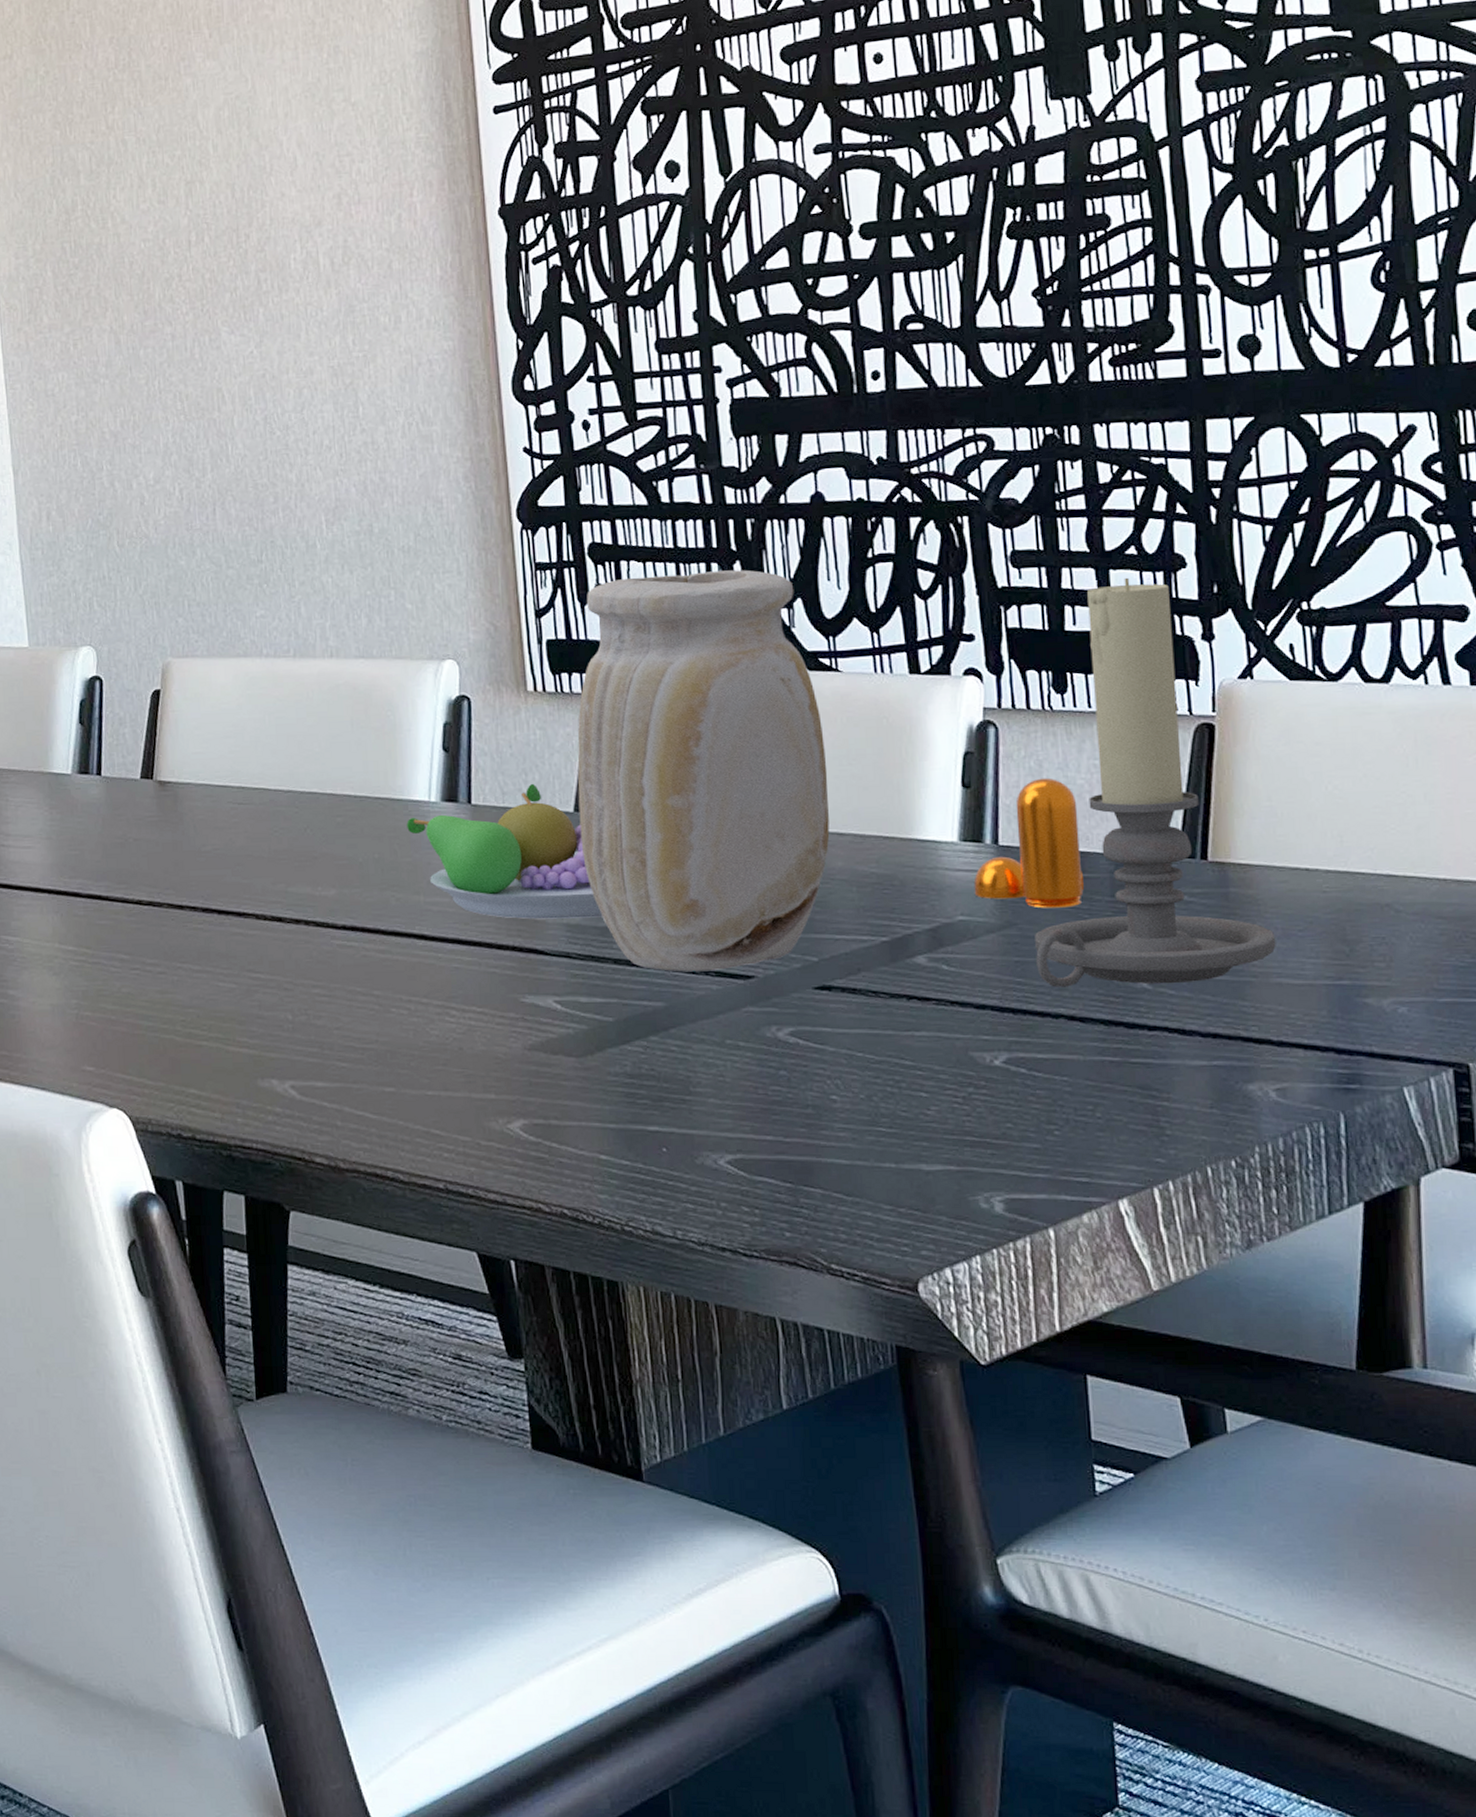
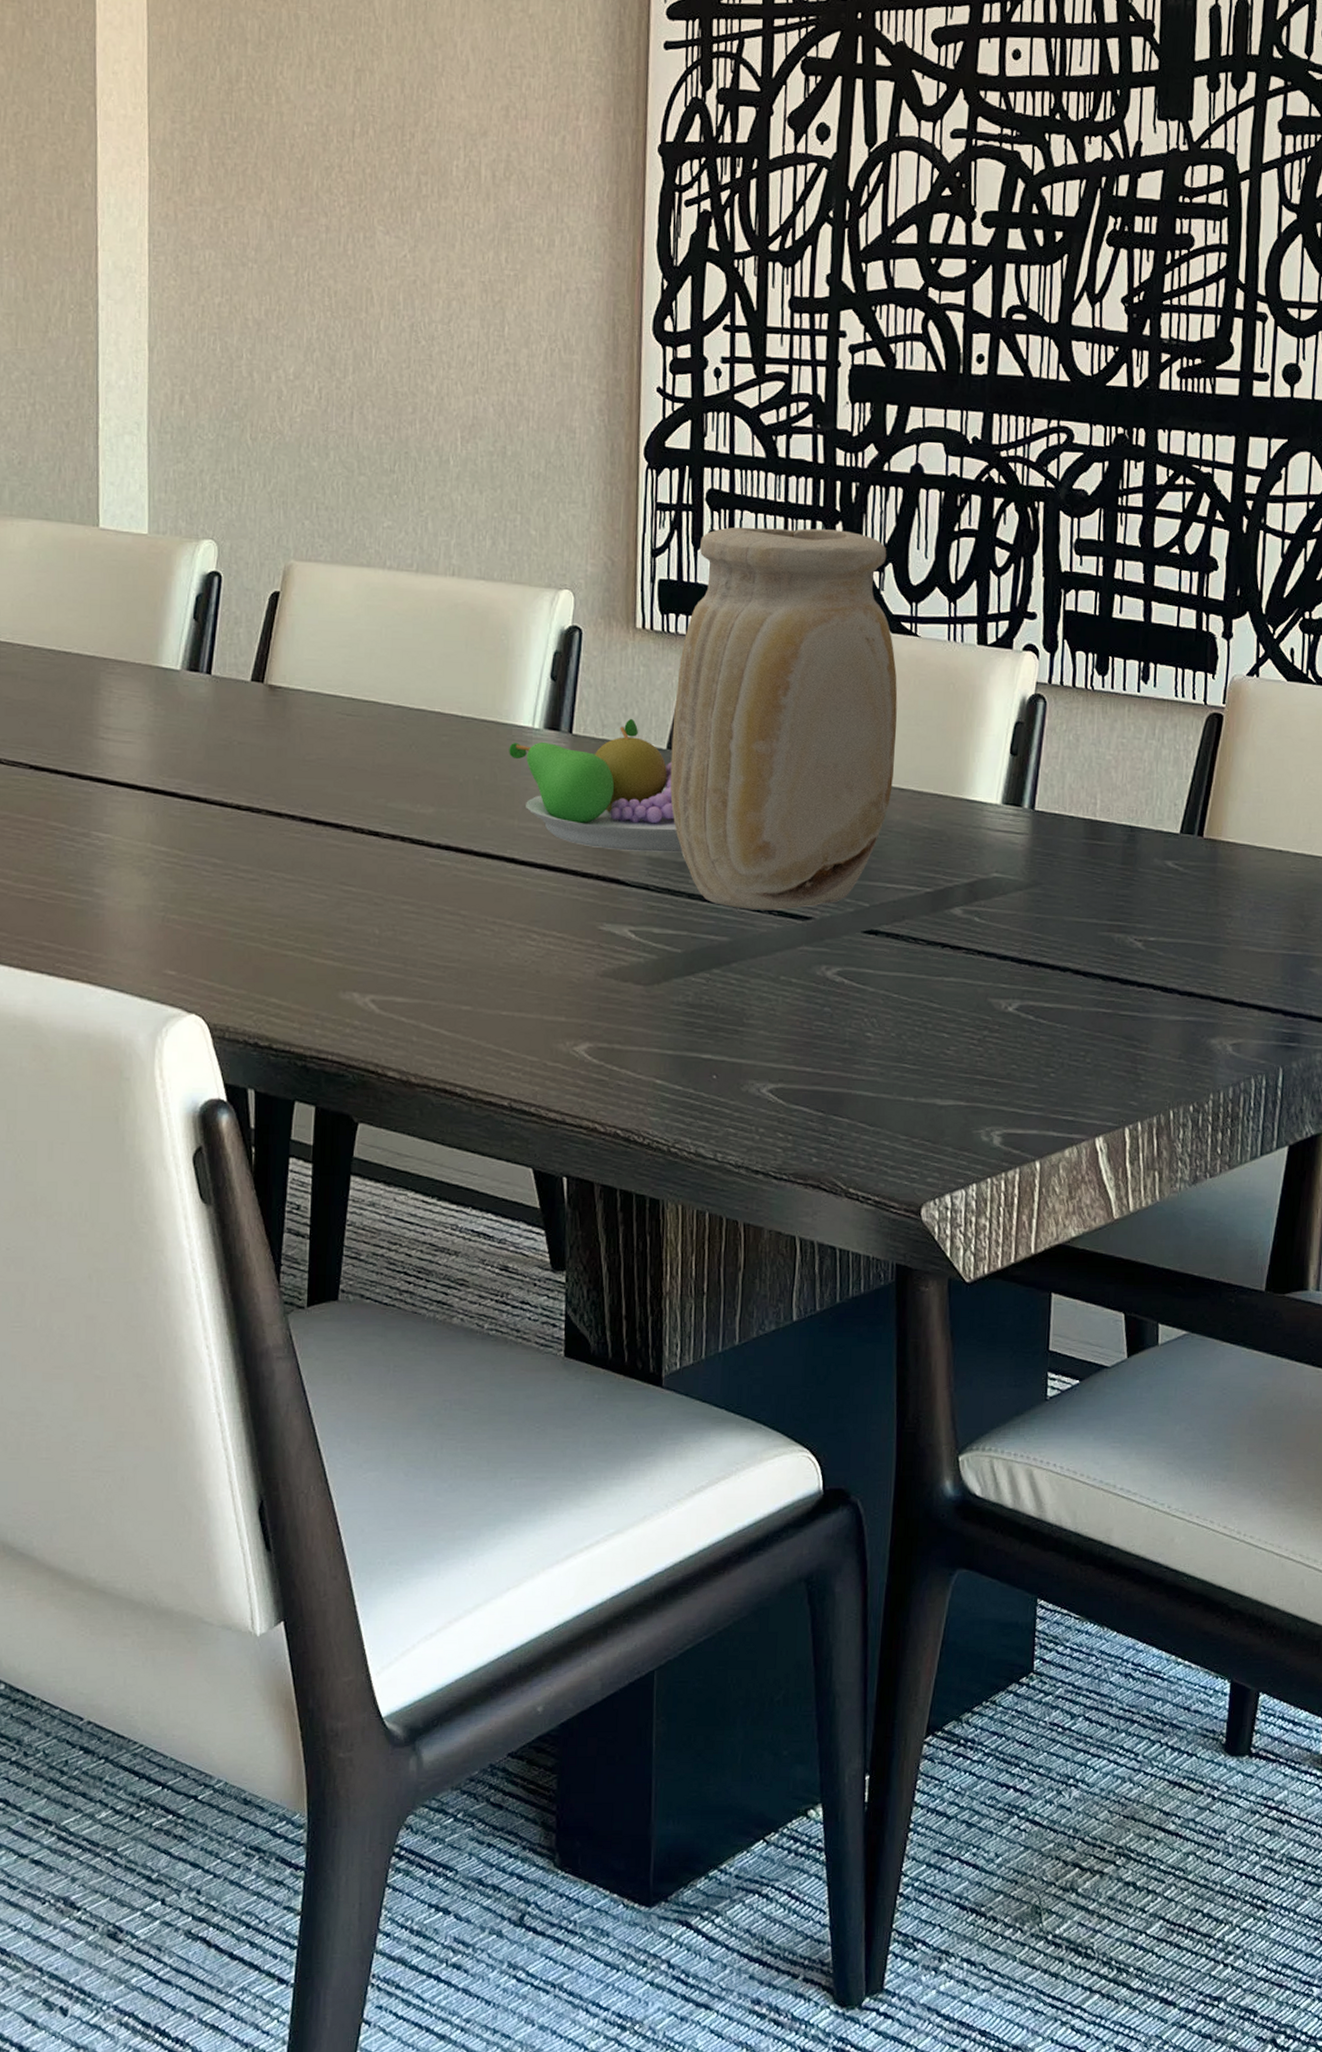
pepper shaker: present [973,777,1085,908] -> none [1009,751,1104,872]
candle holder: present [1035,577,1276,987] -> none [1053,574,1249,946]

